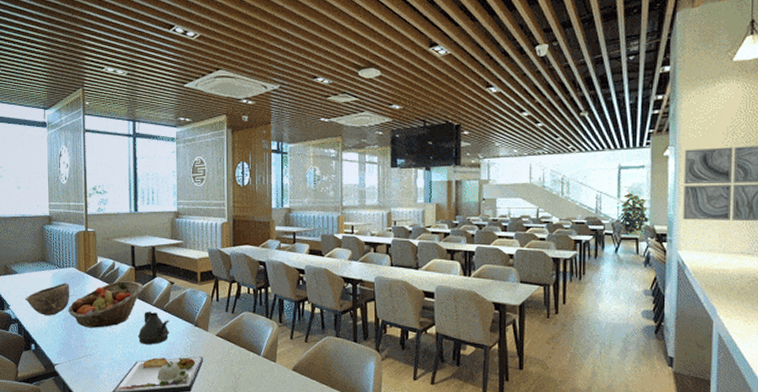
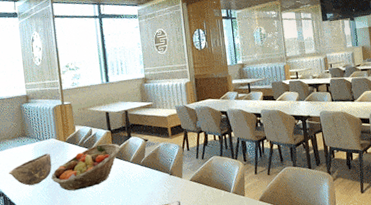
teapot: present [138,311,170,345] -> none [119,168,148,198]

